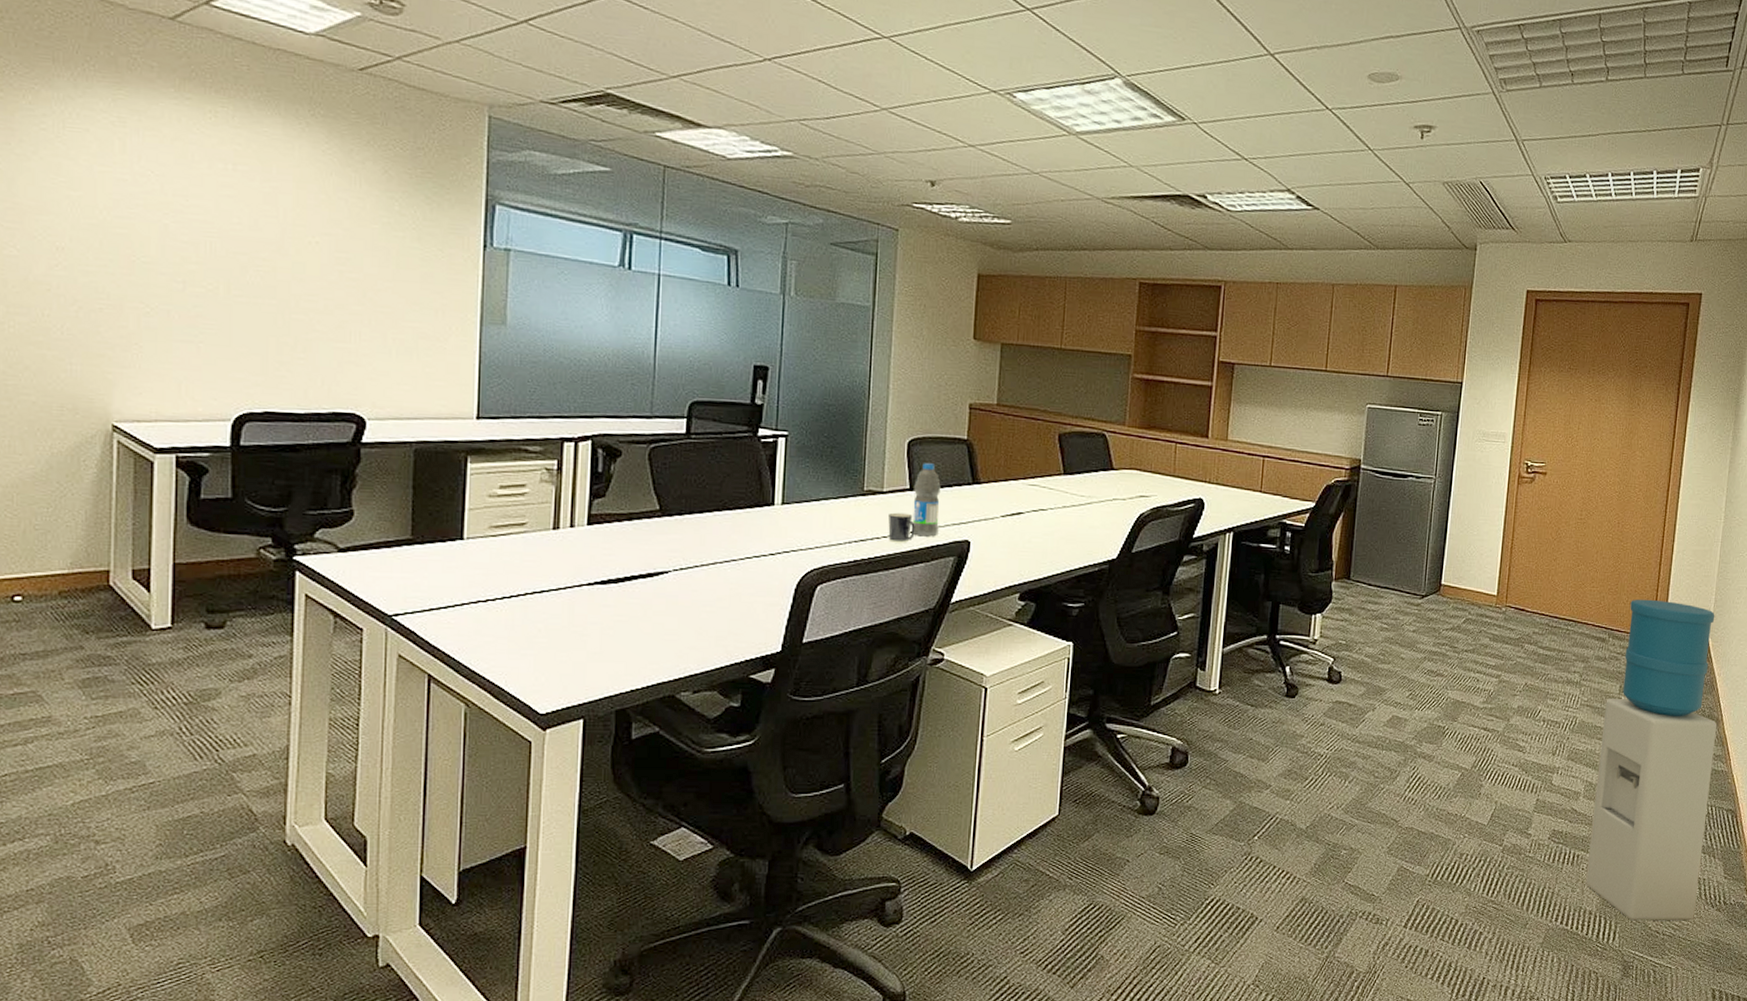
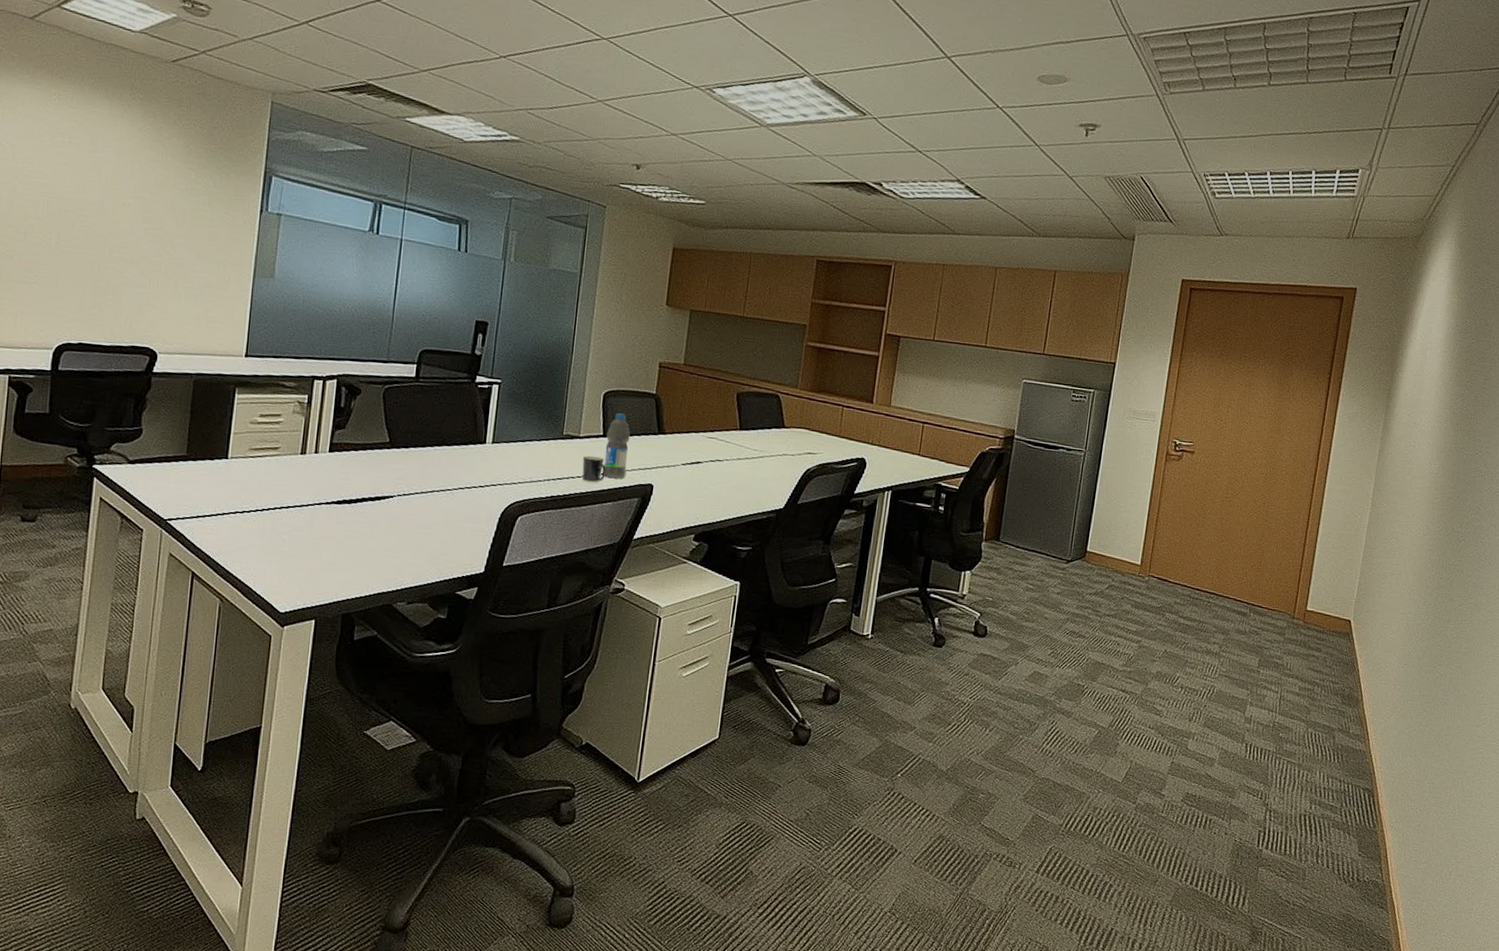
water cooler: present [1585,599,1718,921] -> none [1217,577,1359,894]

